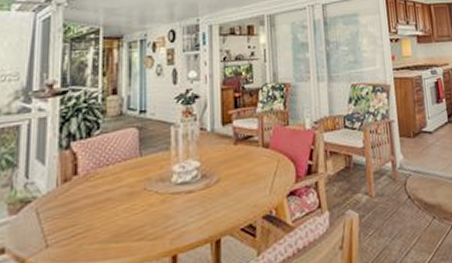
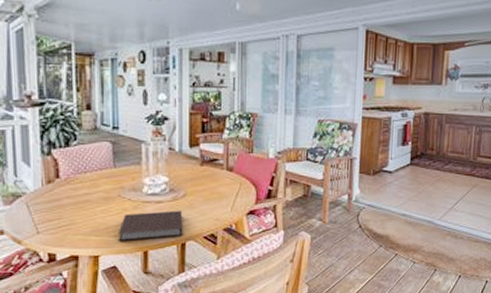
notebook: none [142,199,217,246] -> present [118,210,183,241]

